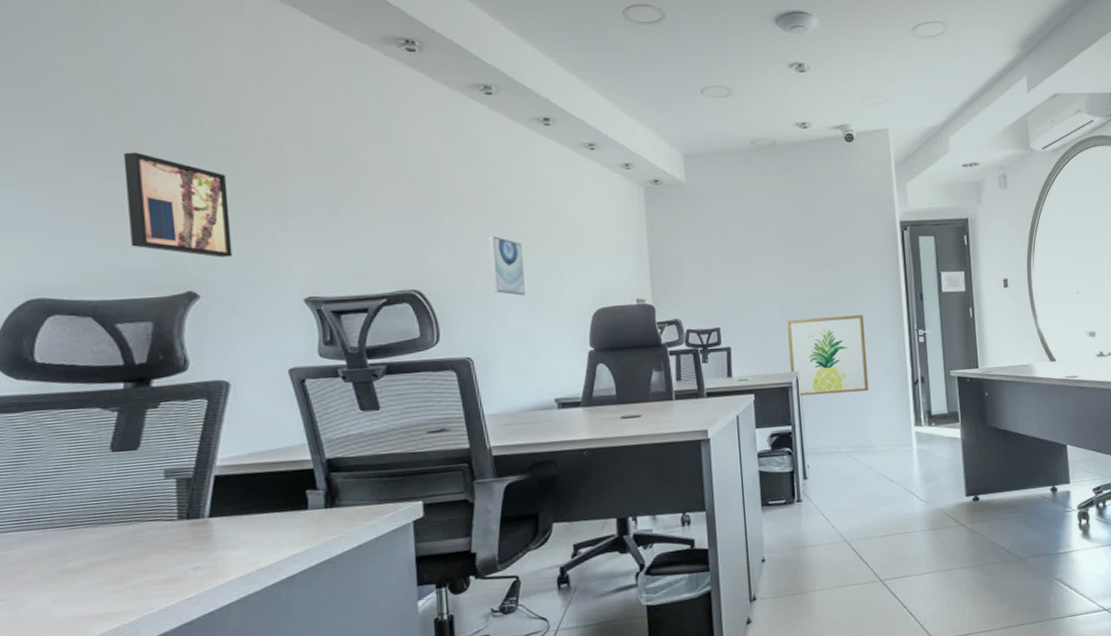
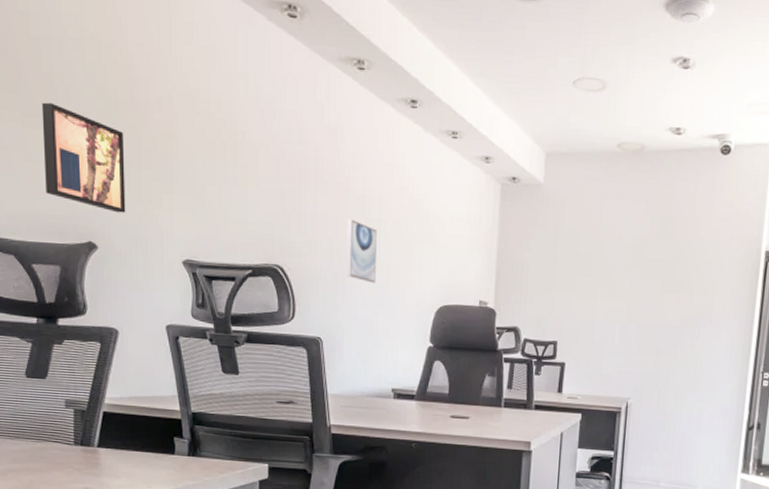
wall art: present [787,315,869,397] -> none [622,343,708,430]

